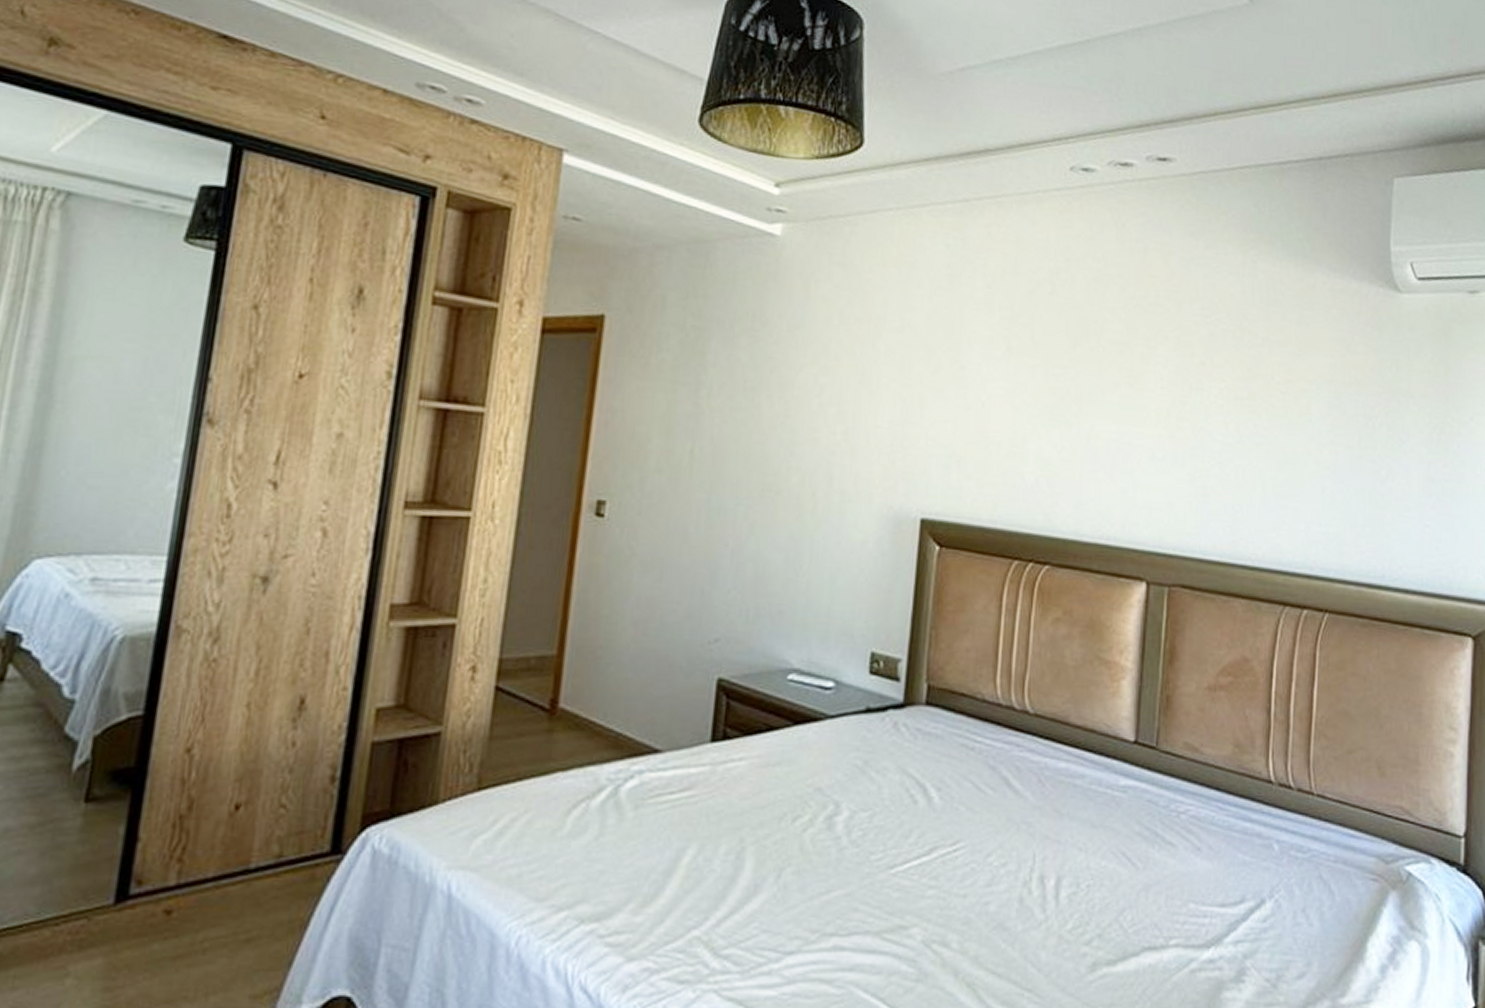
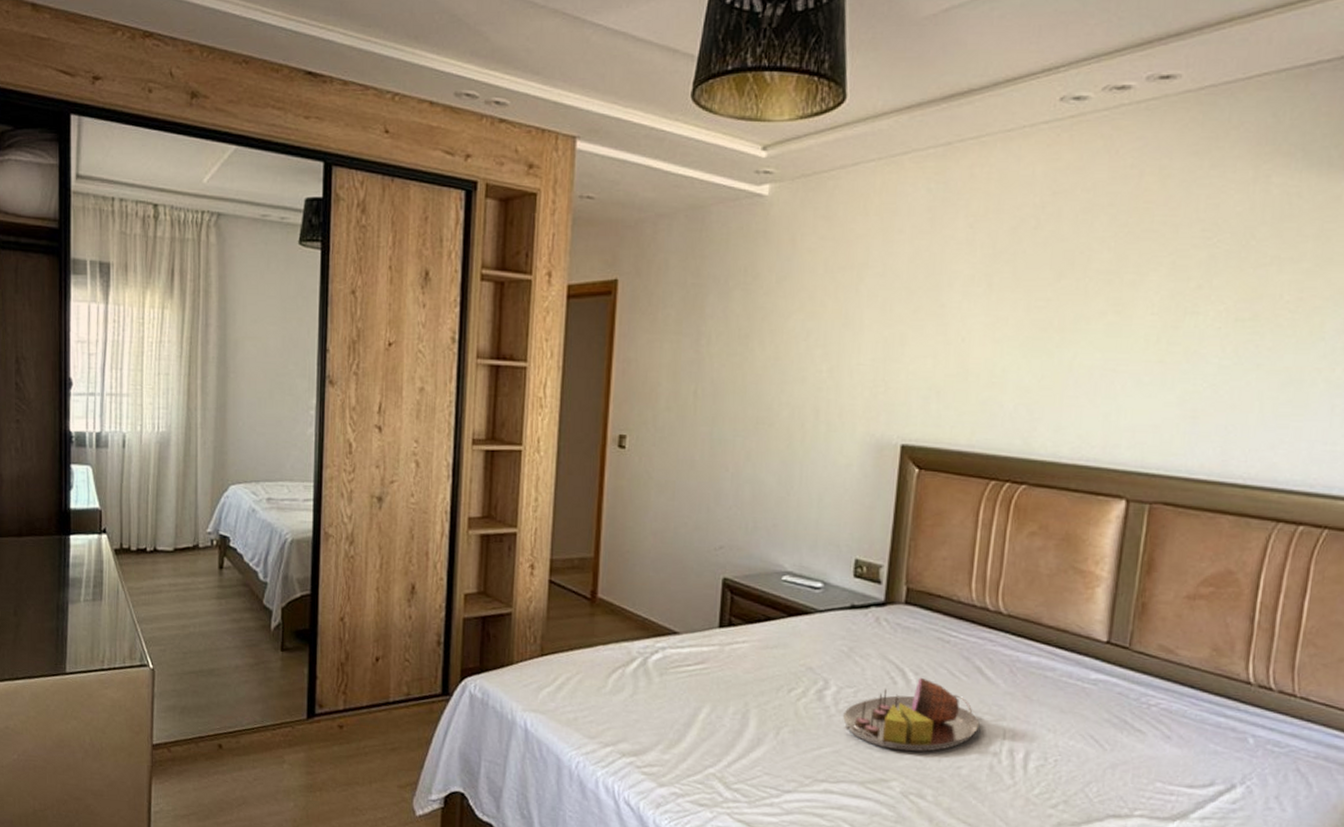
serving tray: none [856,793,1008,888] -> present [843,677,980,752]

